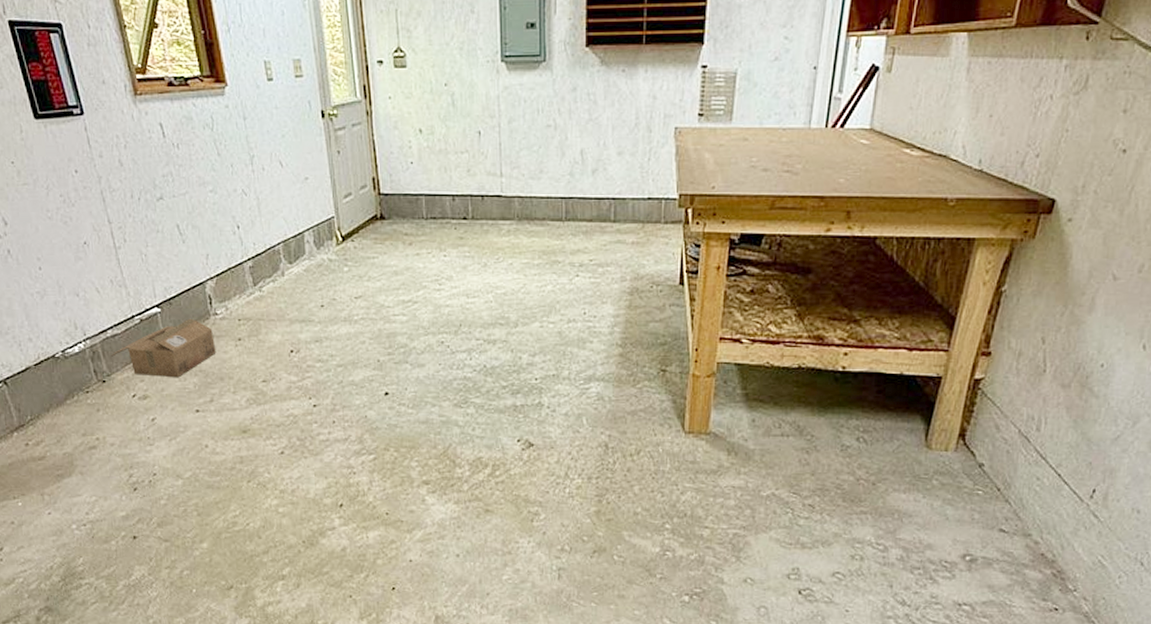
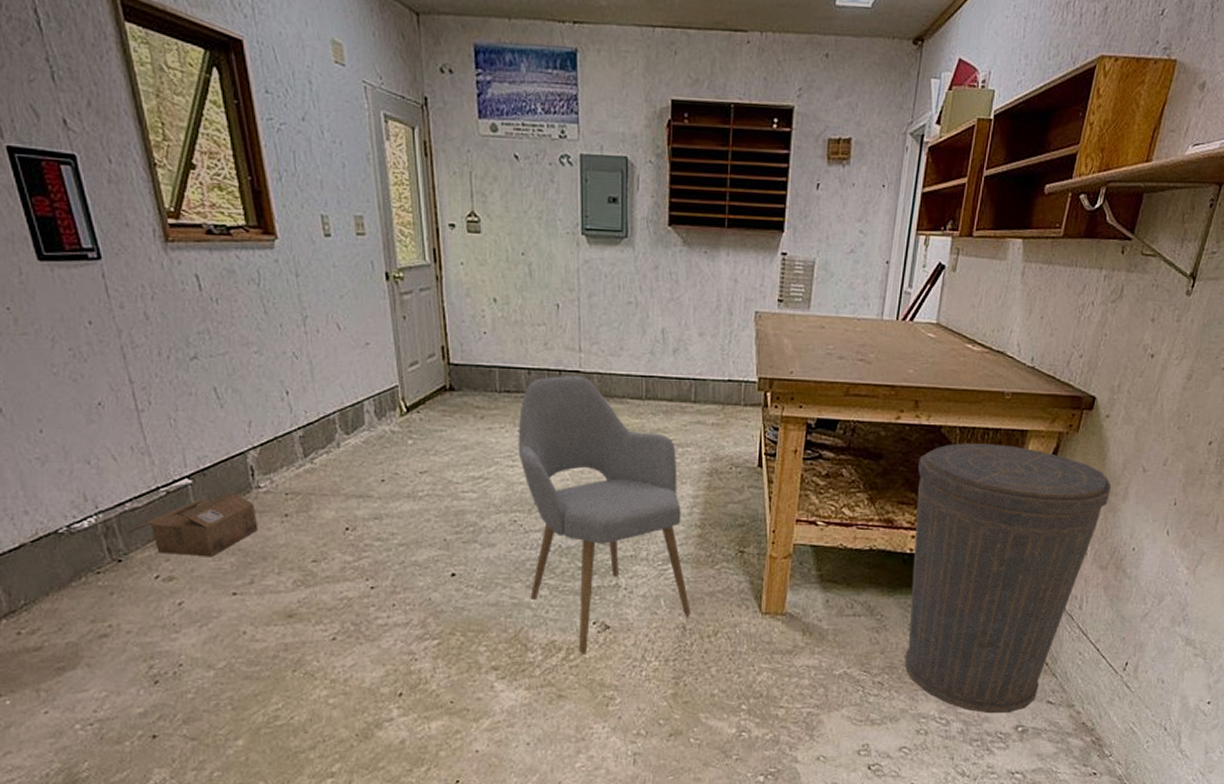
chair: none [444,199,613,470] -> present [518,375,691,653]
trash can: none [837,254,1075,541] -> present [905,443,1112,714]

